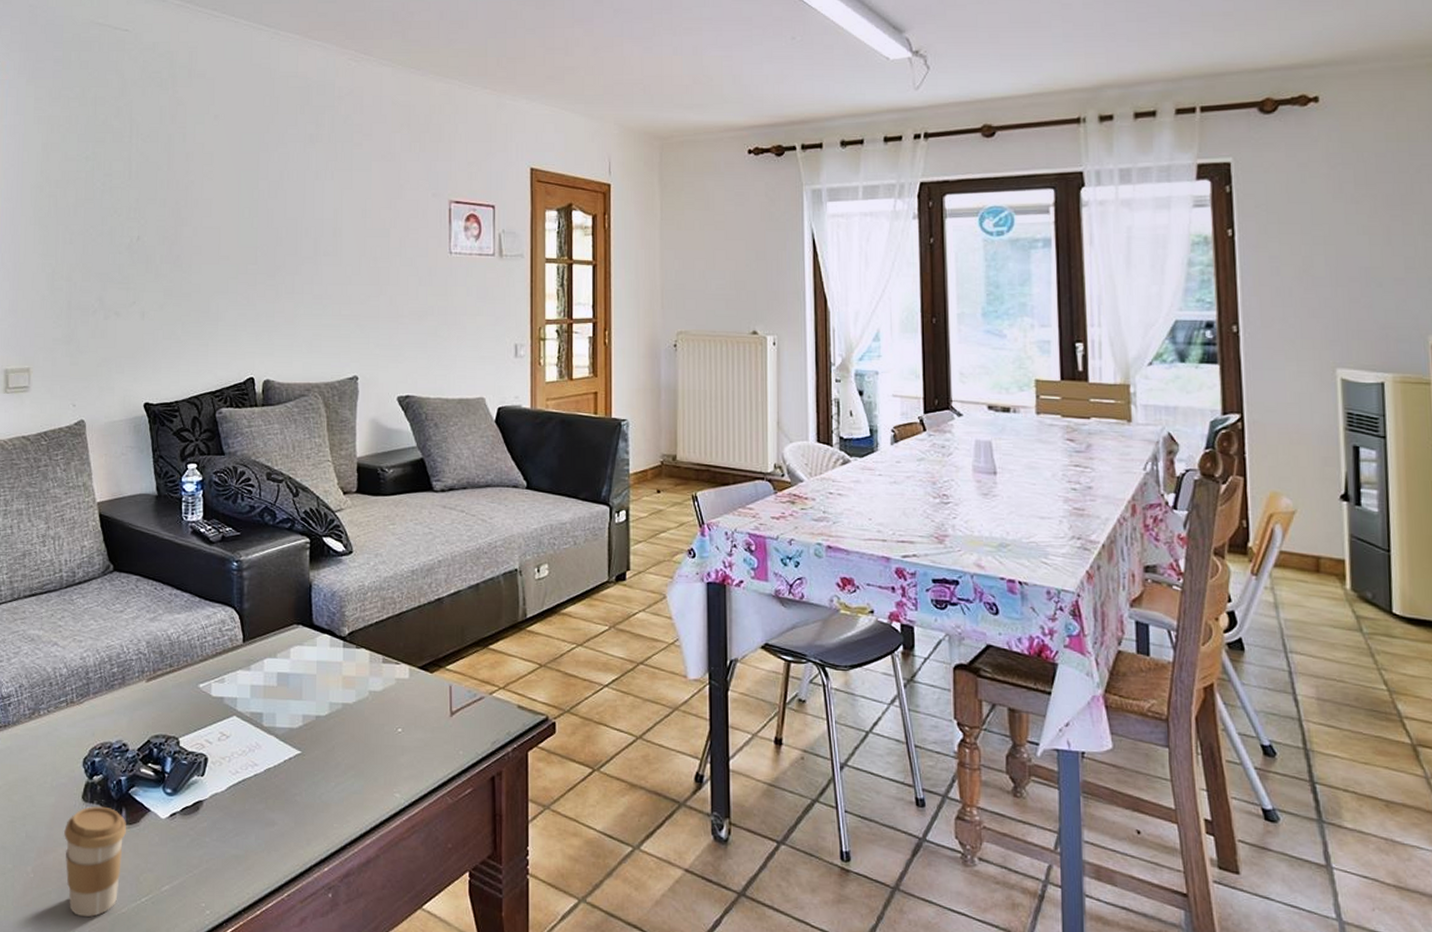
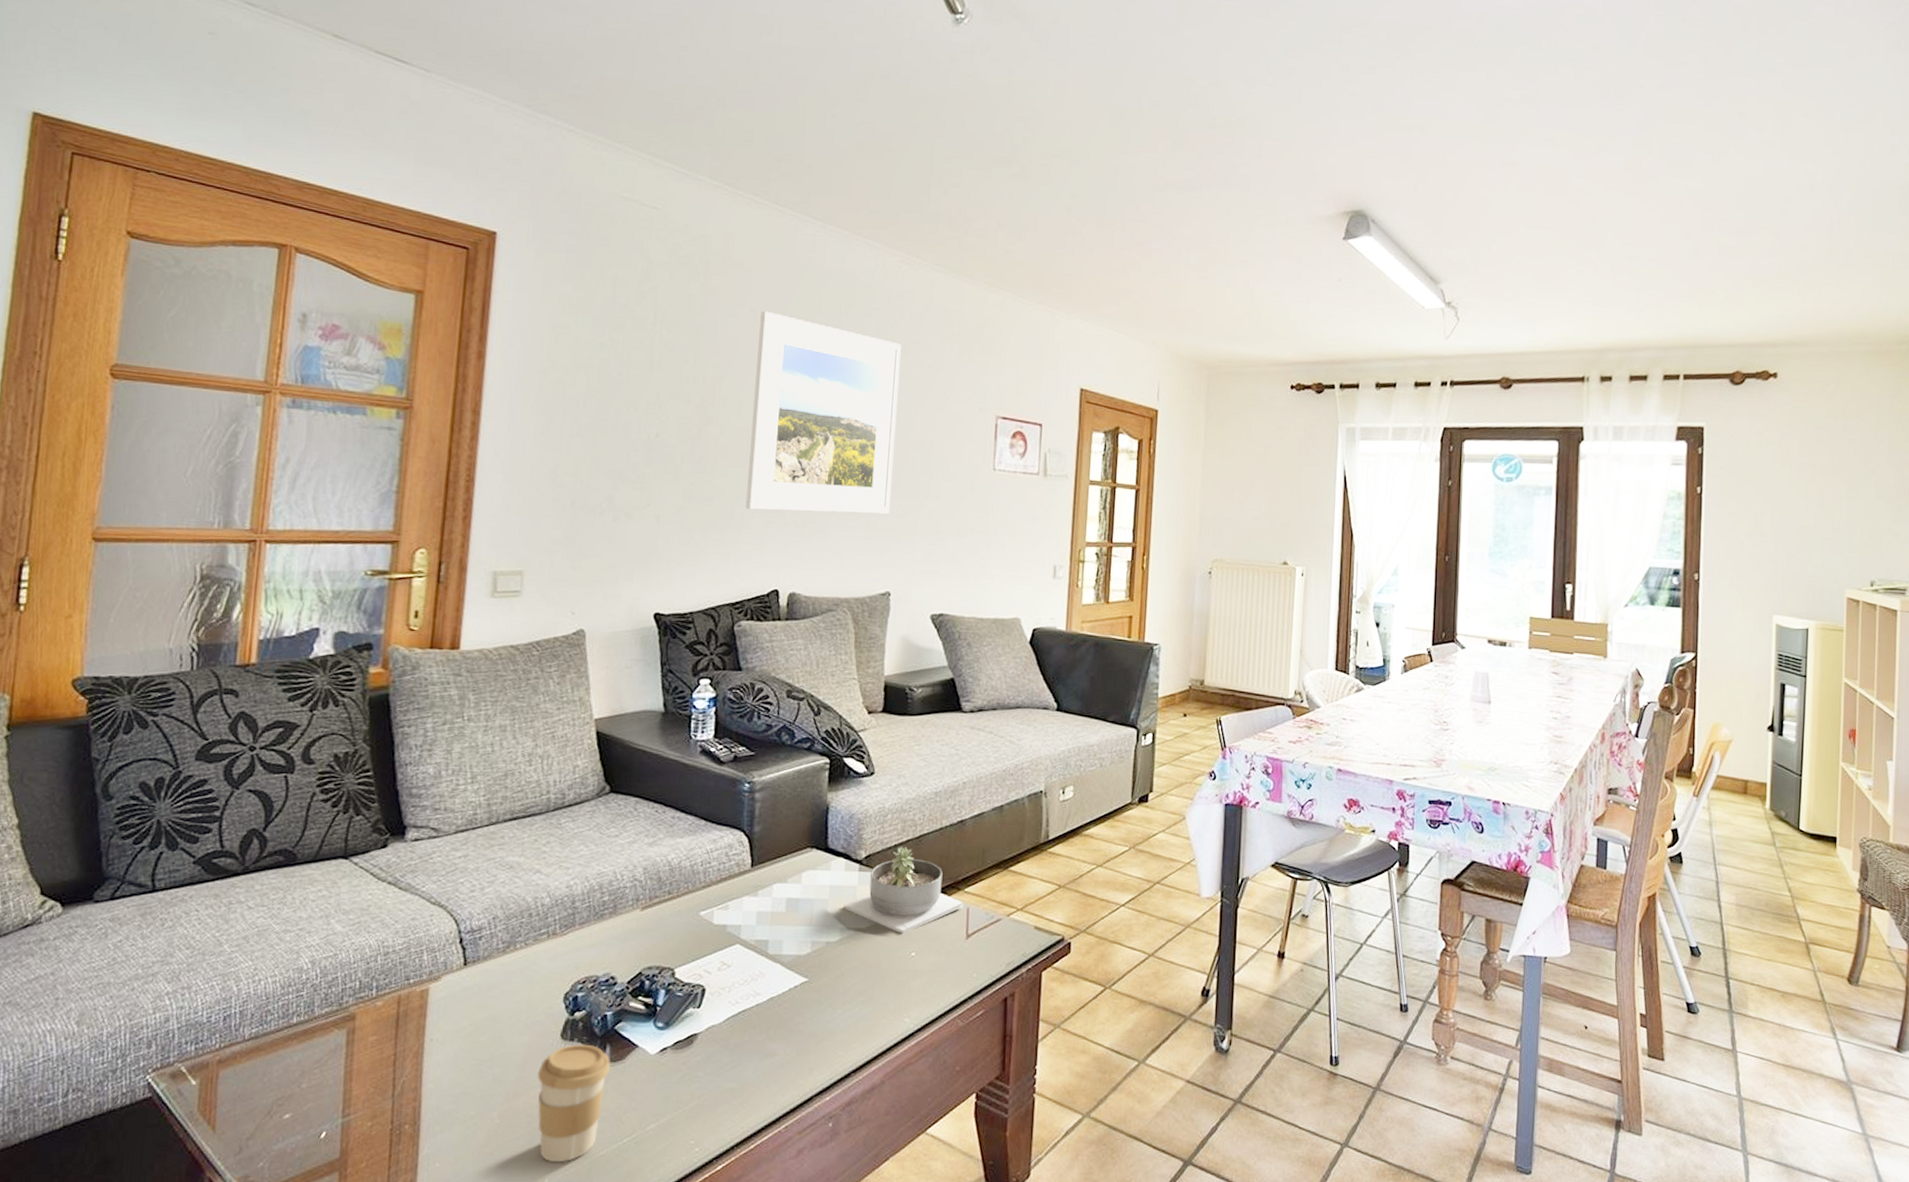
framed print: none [220,116,354,303] -> present [745,310,901,514]
succulent planter: none [331,623,446,710] -> present [844,846,964,934]

